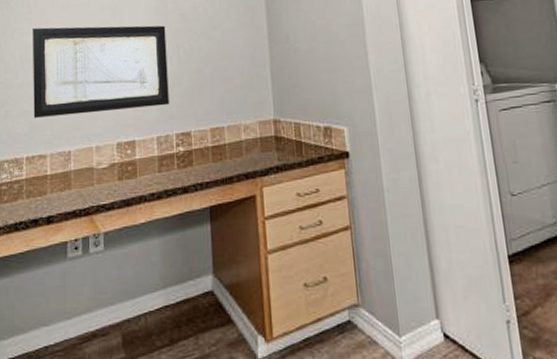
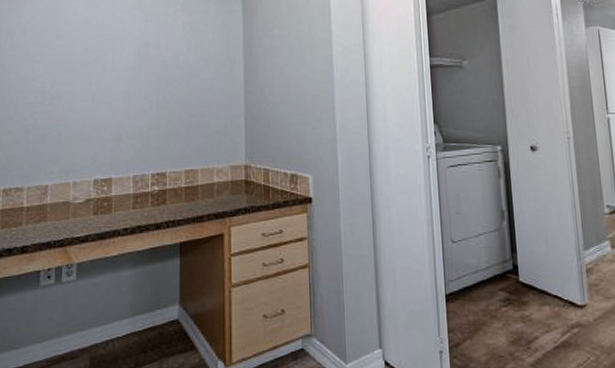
wall art: present [33,25,169,118] -> none [12,65,147,152]

